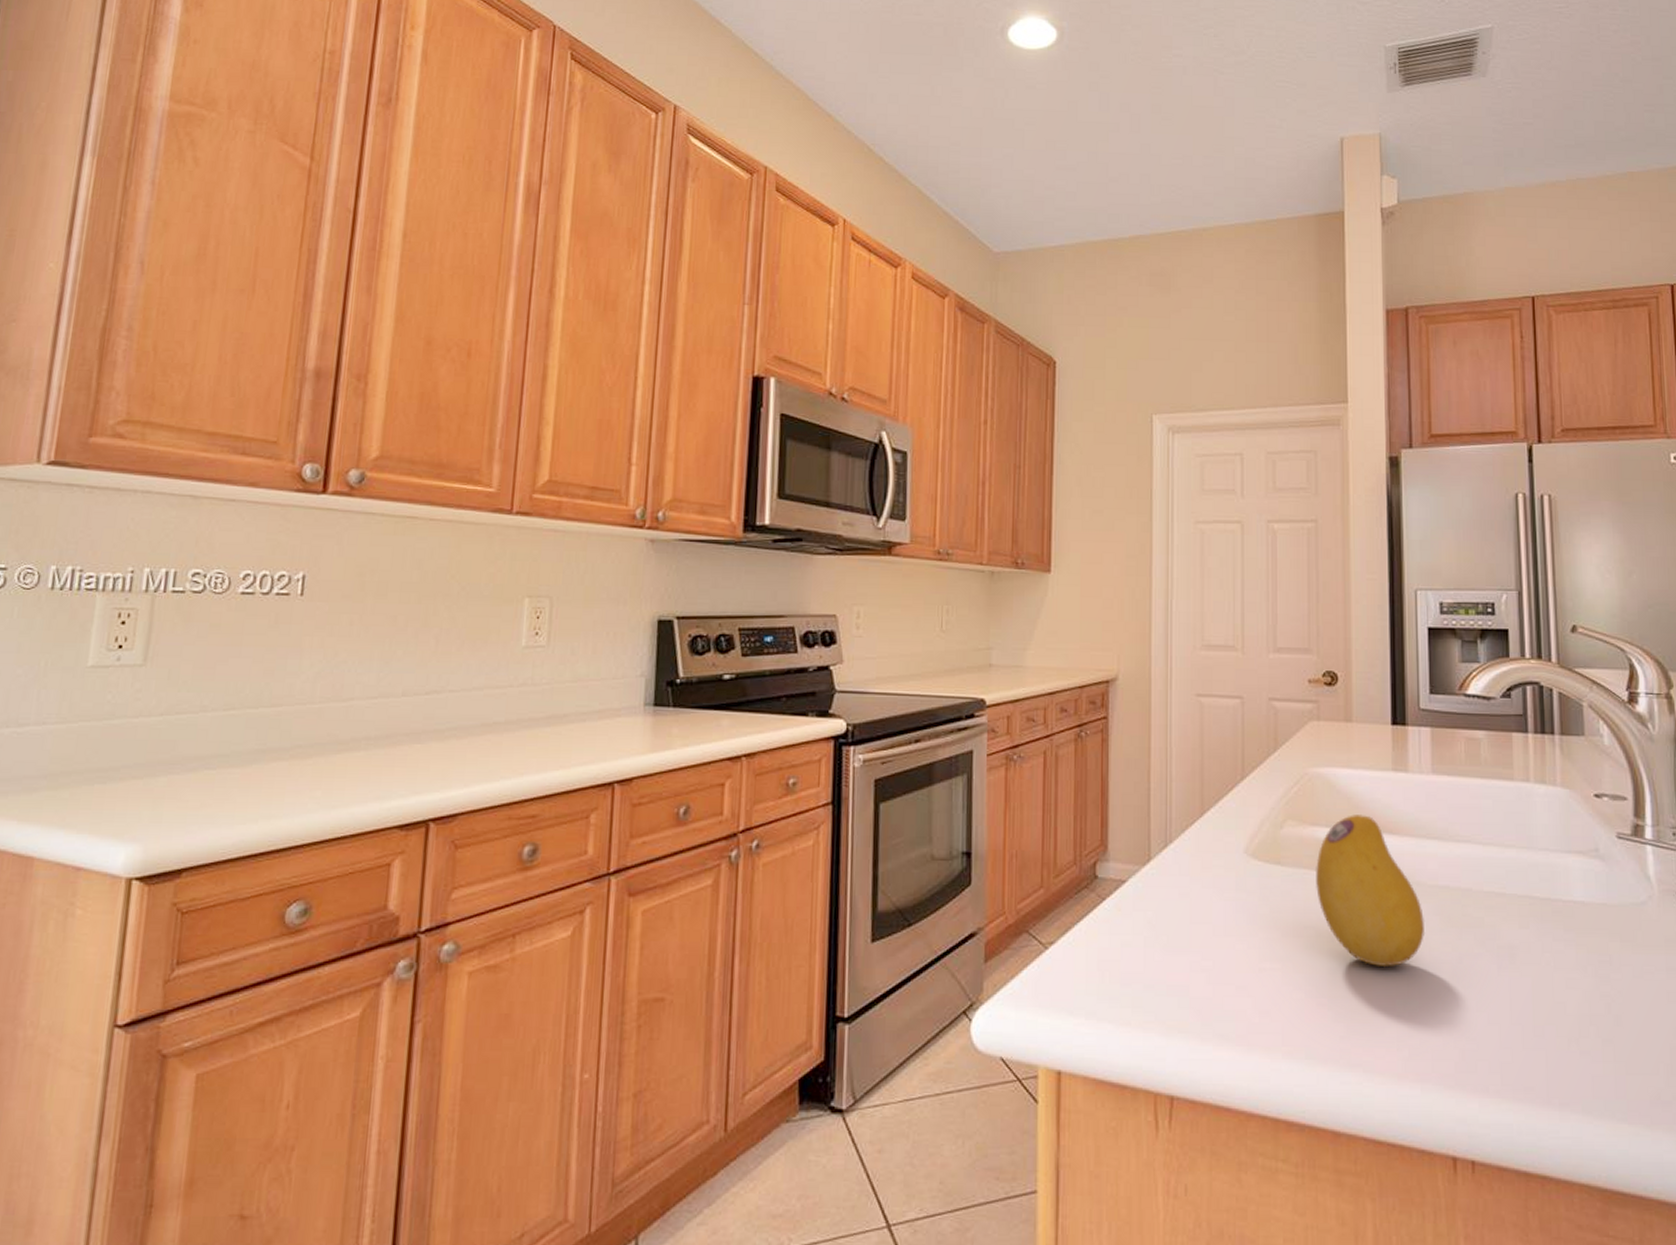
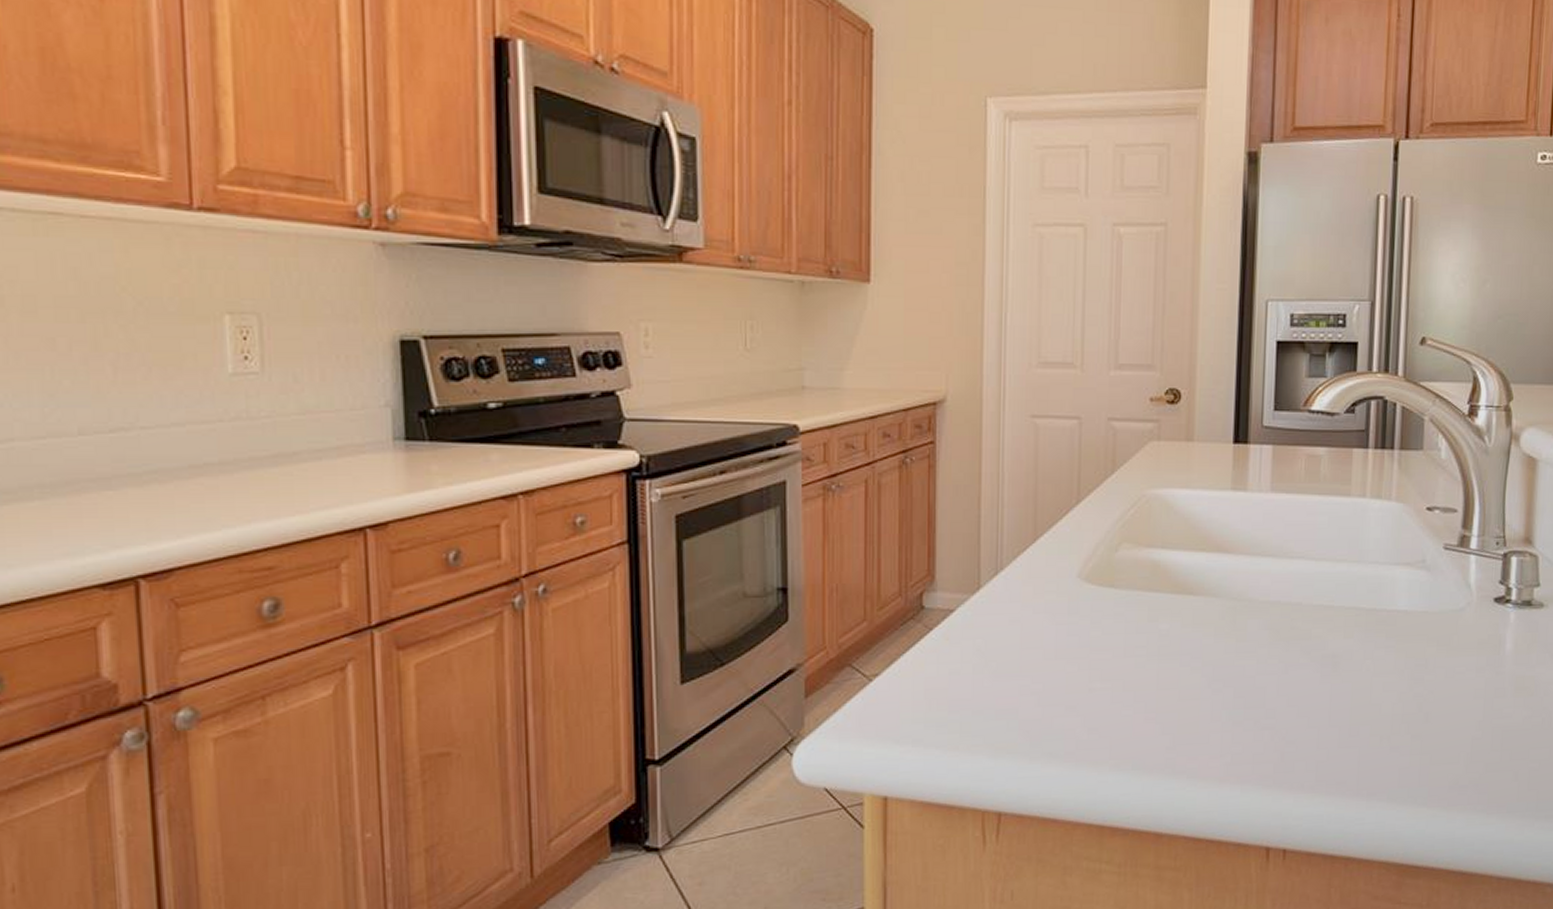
fruit: present [1316,815,1426,968] -> none [1149,535,1254,681]

